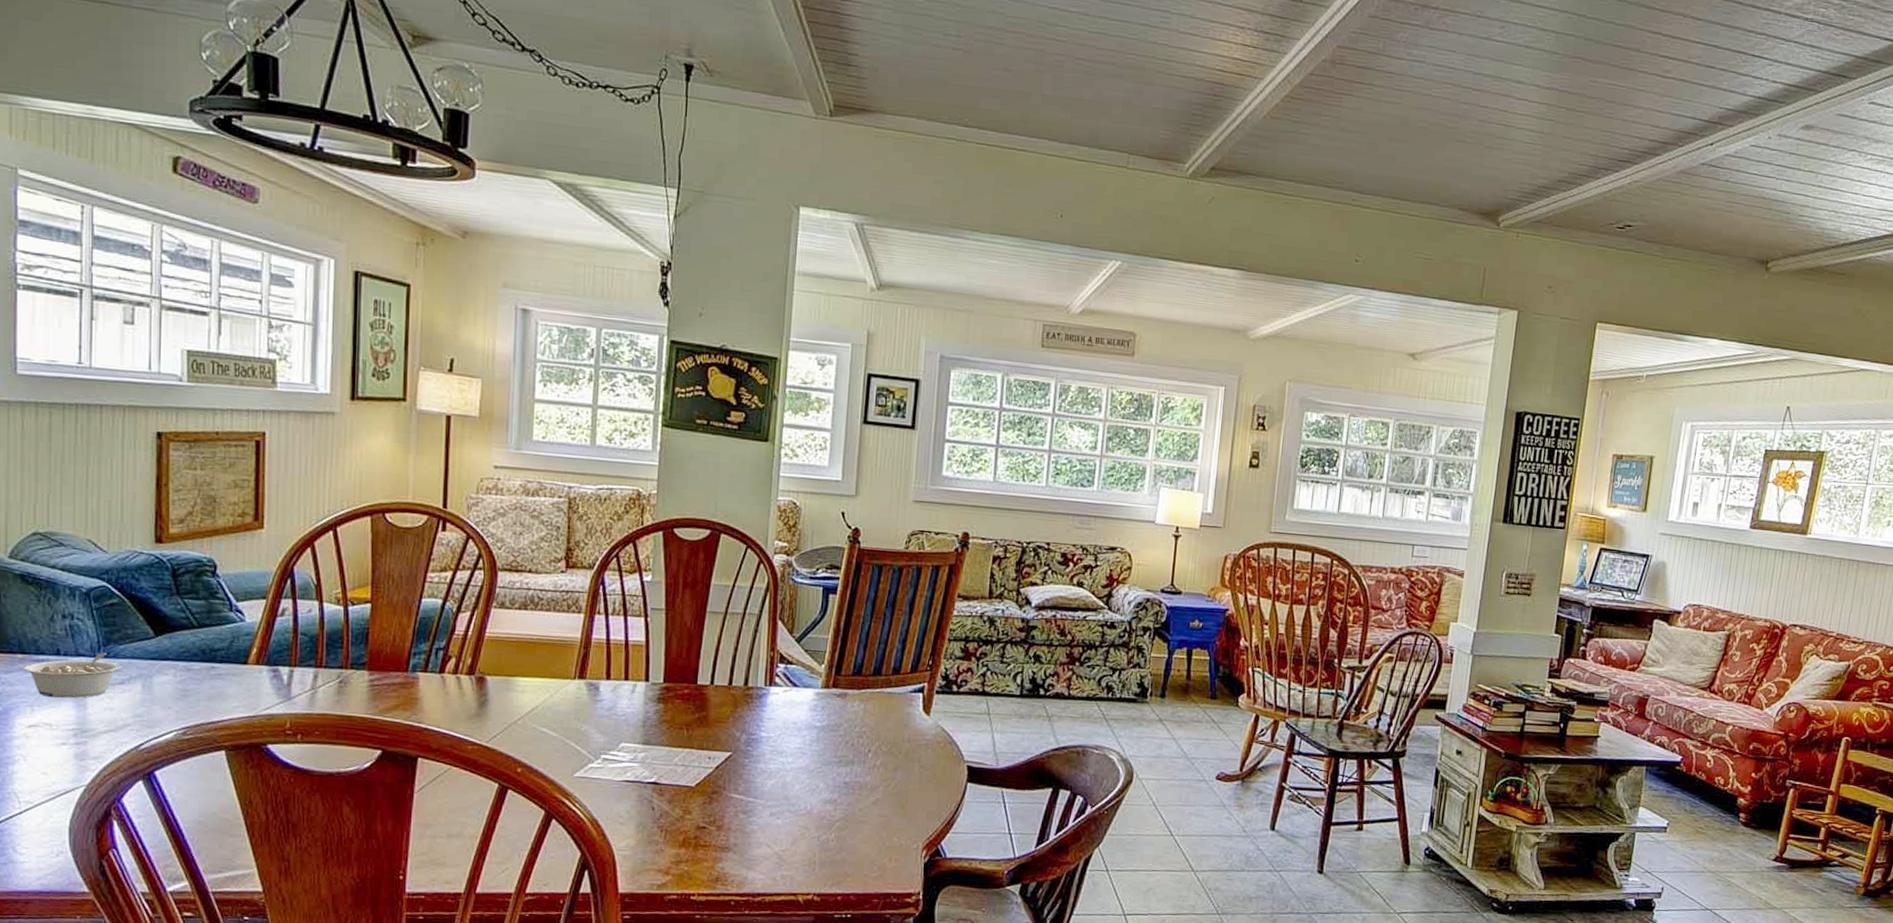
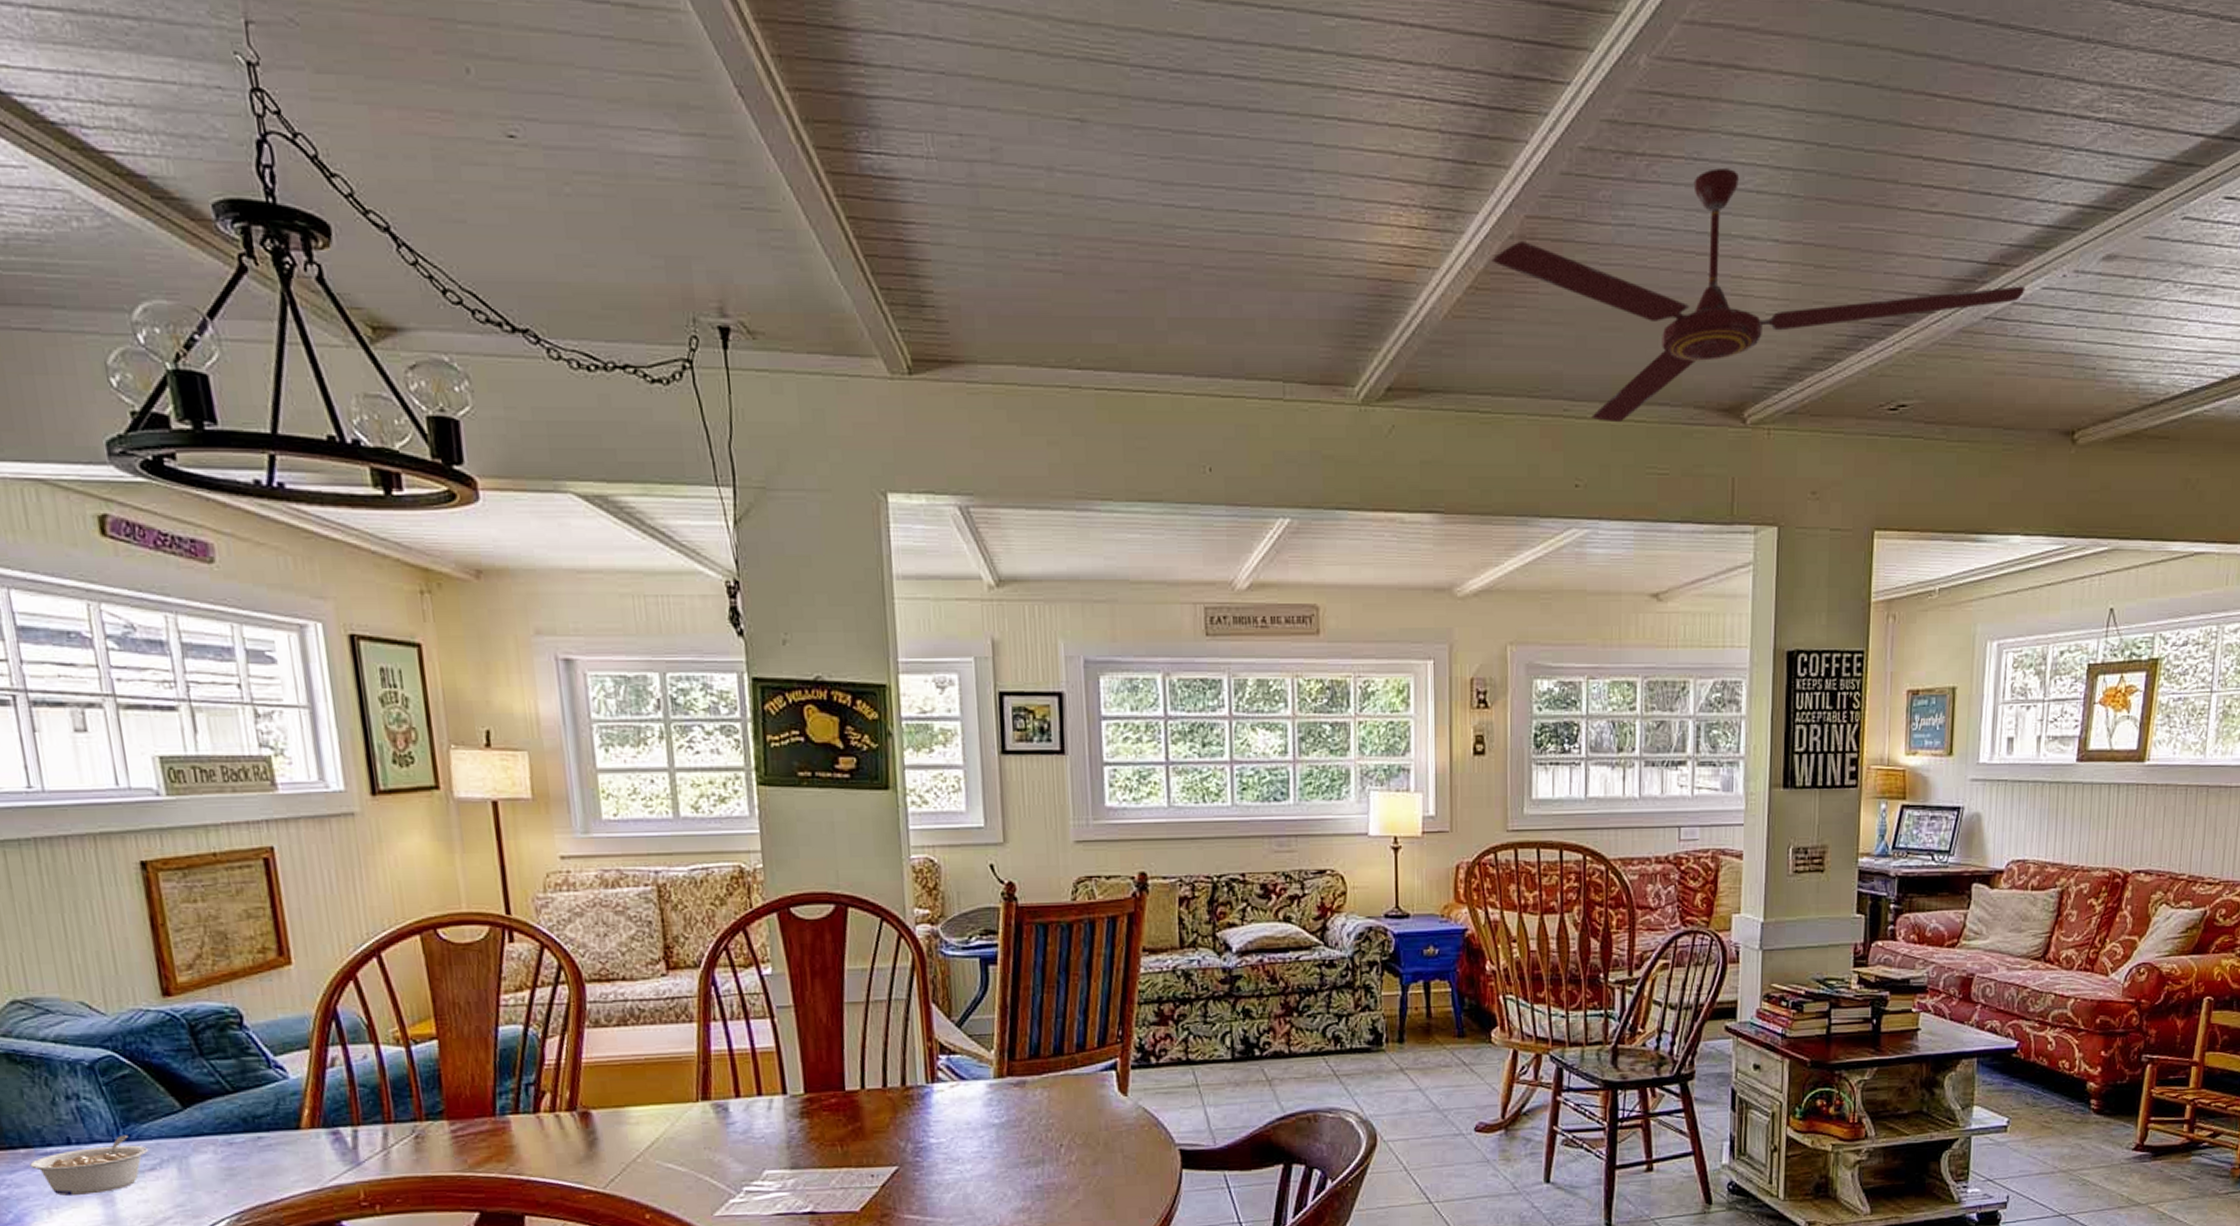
ceiling fan: none [1306,25,1737,215] -> present [1491,168,2025,423]

